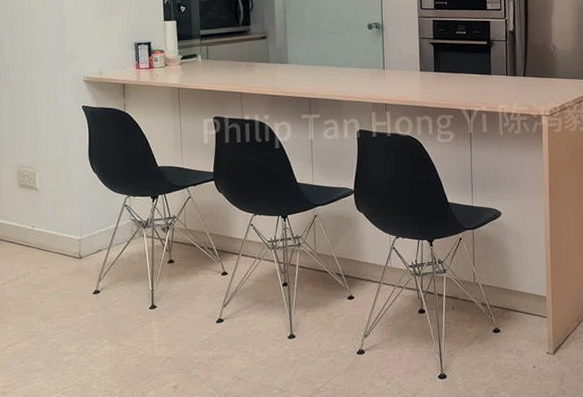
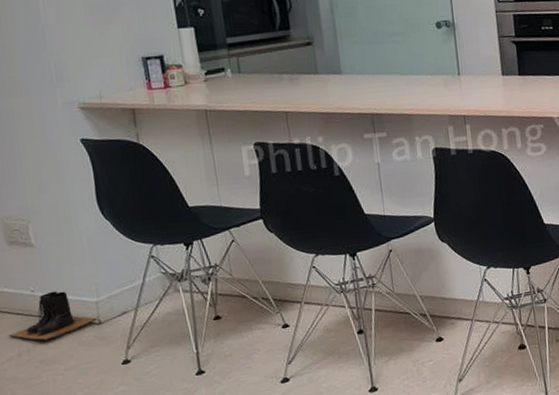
boots: none [11,228,79,269] -> present [8,291,98,342]

